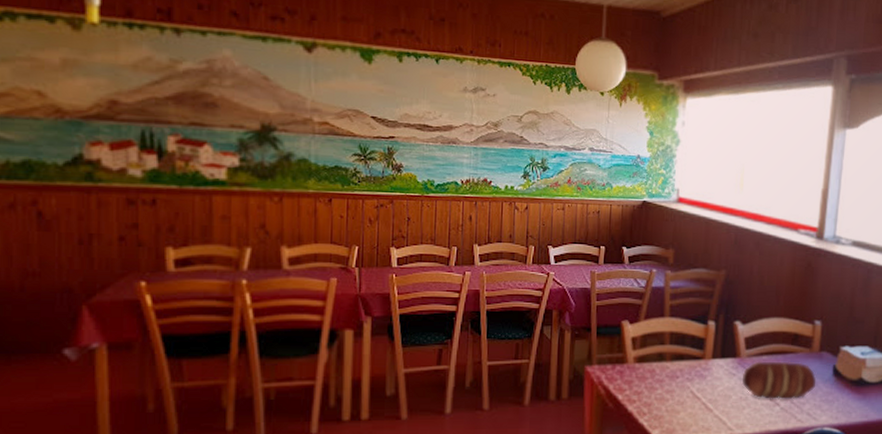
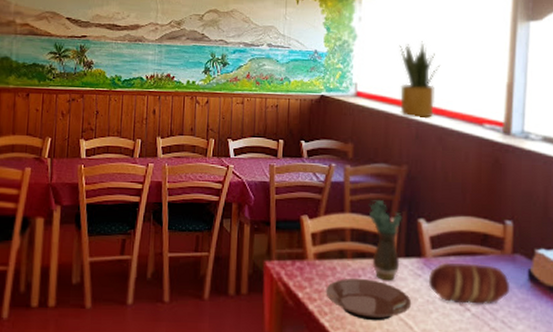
plate: none [645,379,726,419] -> present [326,278,412,321]
vase: none [687,301,720,381] -> present [368,197,402,281]
planter: none [720,147,761,225] -> present [399,41,441,119]

